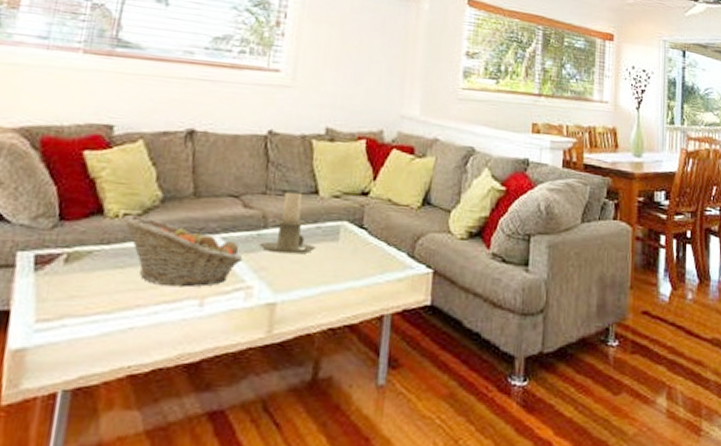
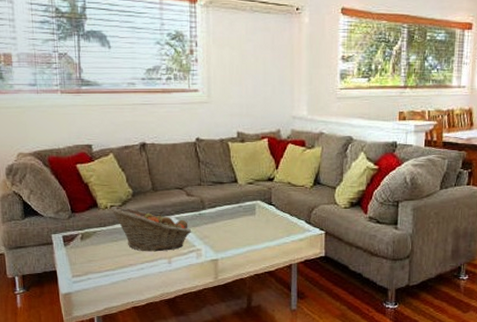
candle holder: present [258,192,317,254] -> none [201,182,241,226]

